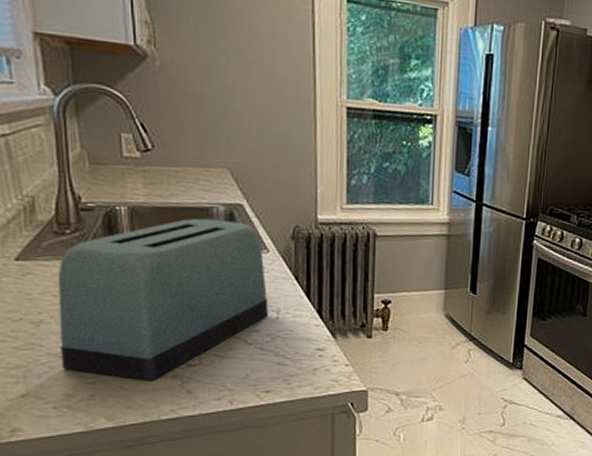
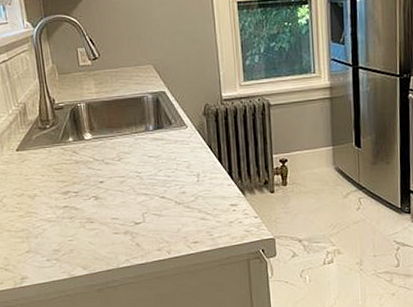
toaster: present [57,218,269,381] -> none [43,105,191,237]

